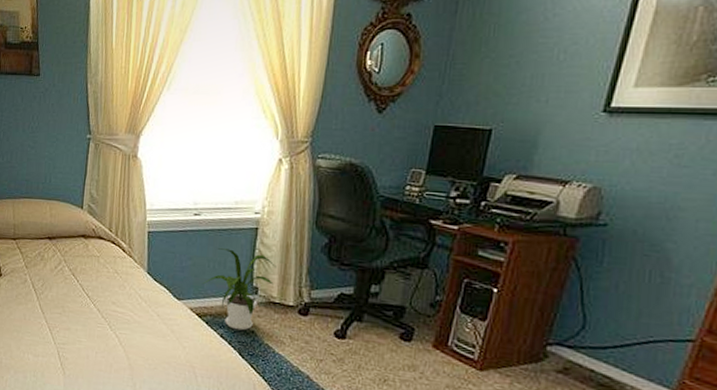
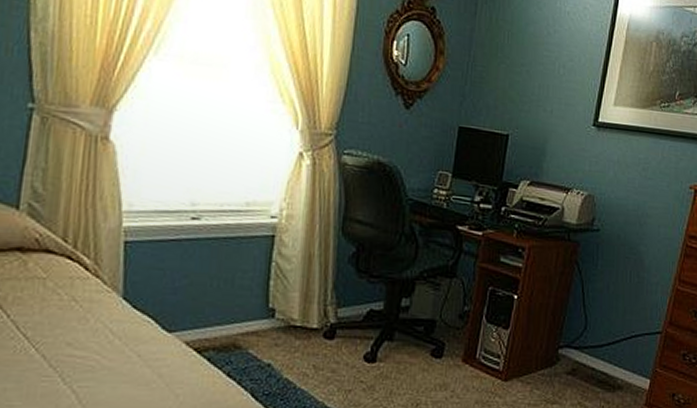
house plant: present [202,248,276,331] -> none [202,261,297,365]

